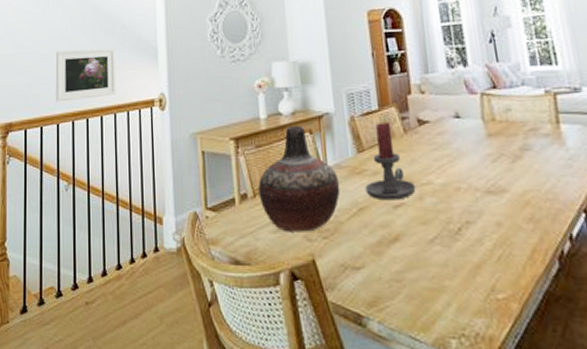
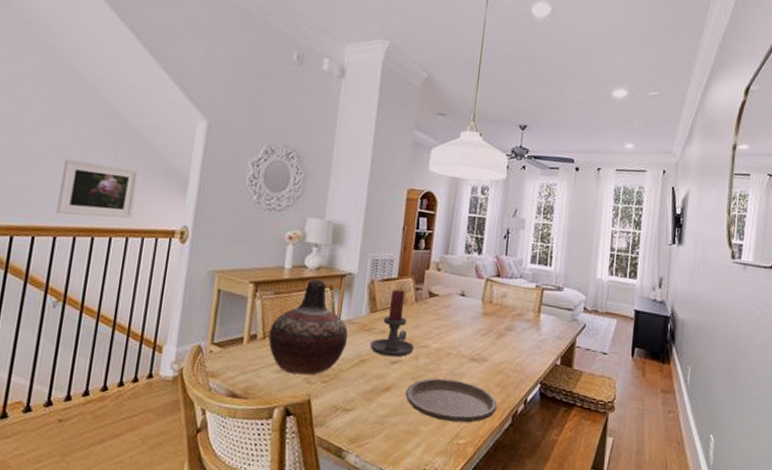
plate: none [417,219,536,272] -> present [405,378,498,423]

